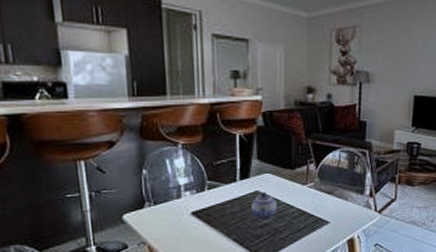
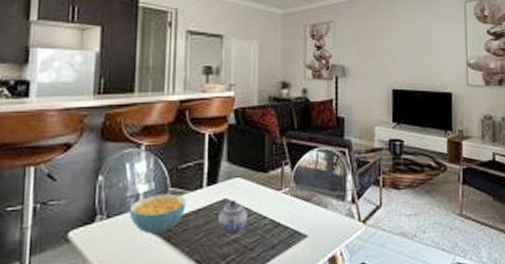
cereal bowl: none [173,185,223,219] -> present [129,193,186,235]

